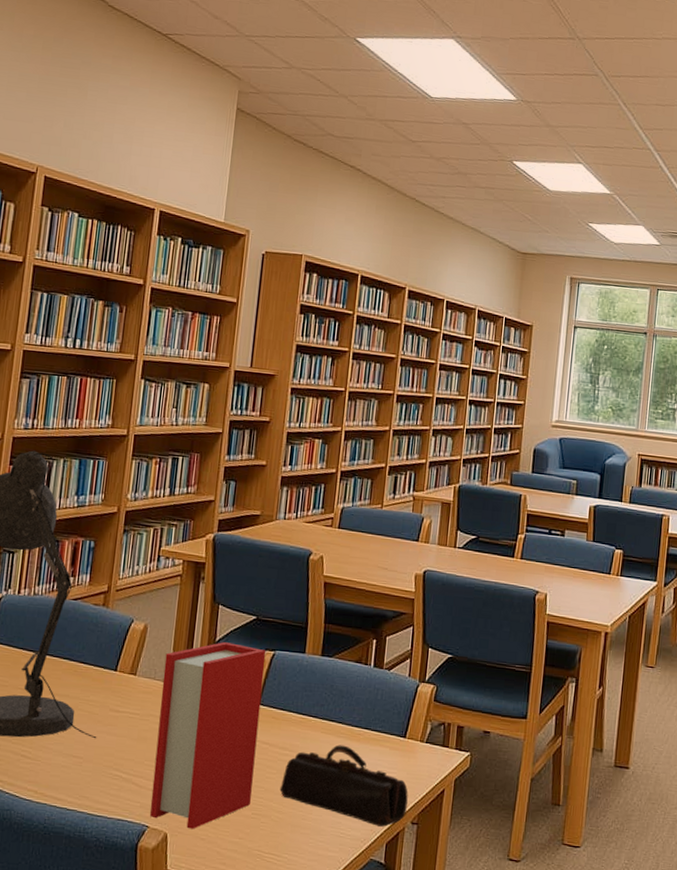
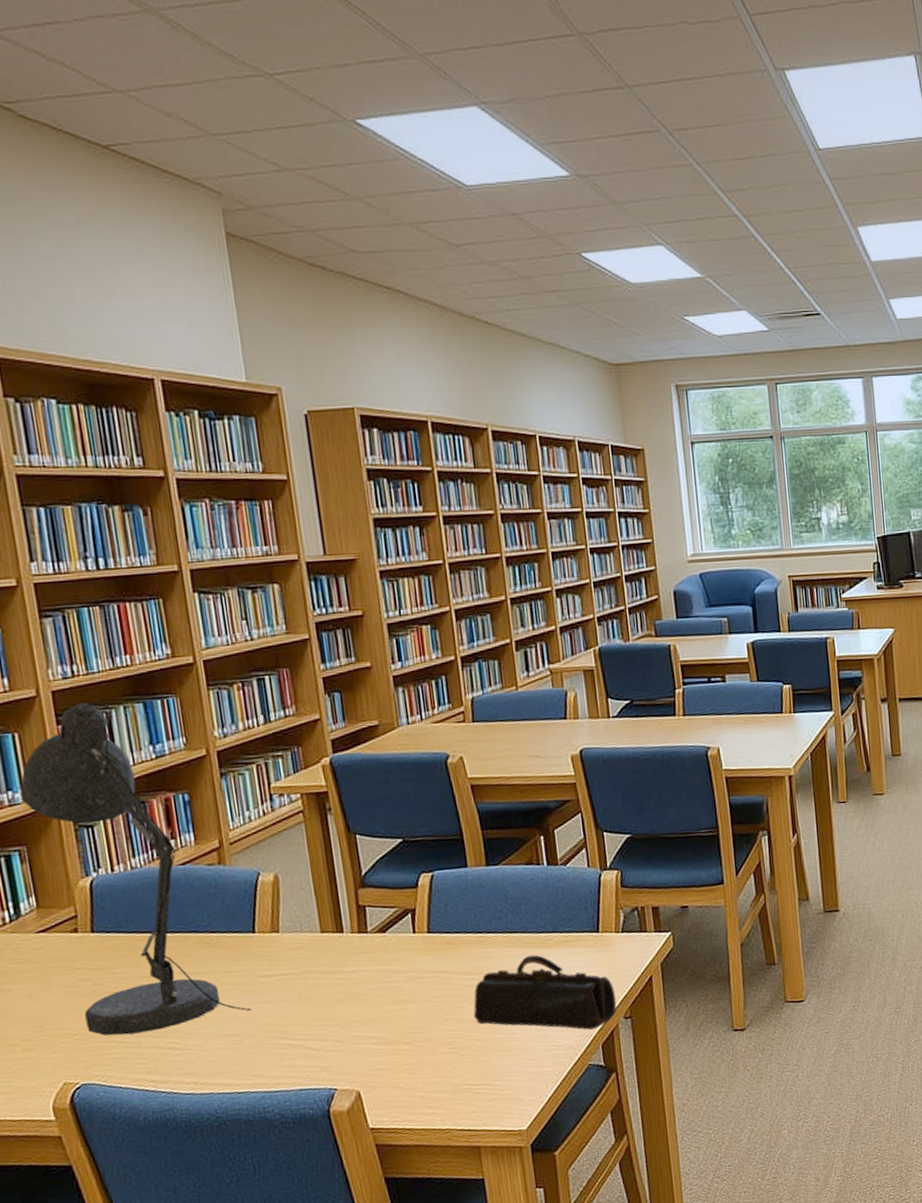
book: present [150,642,266,829] -> none [307,873,446,1081]

